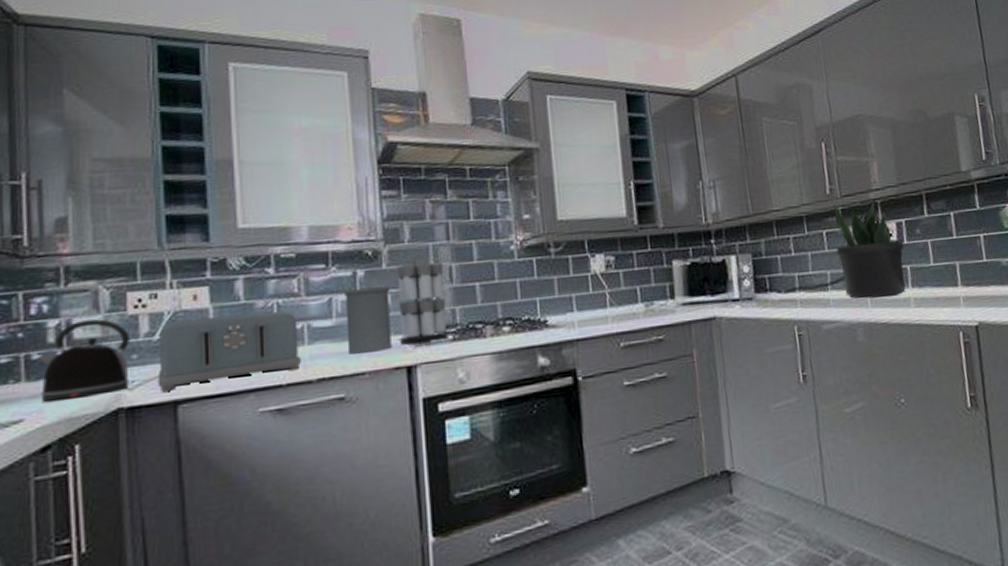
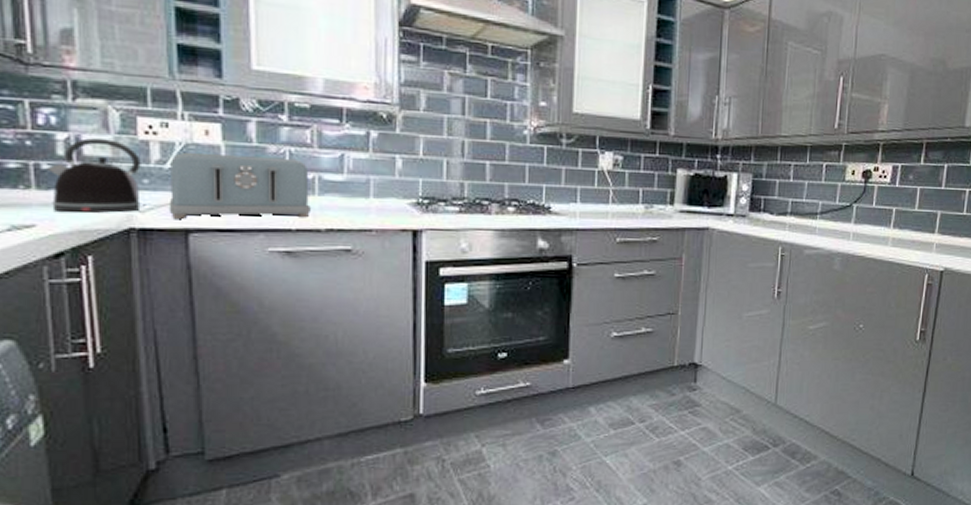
canister: present [345,286,392,355] -> none [356,149,401,212]
spice rack: present [396,252,449,346] -> none [408,123,457,212]
planter: present [833,200,905,299] -> none [831,140,894,234]

